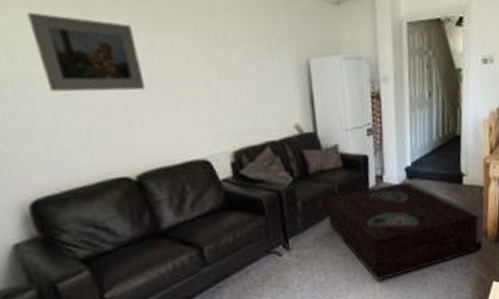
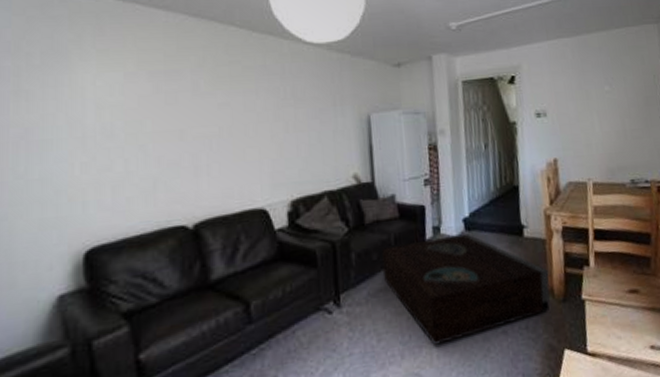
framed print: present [27,12,146,92] -> none [122,75,216,144]

